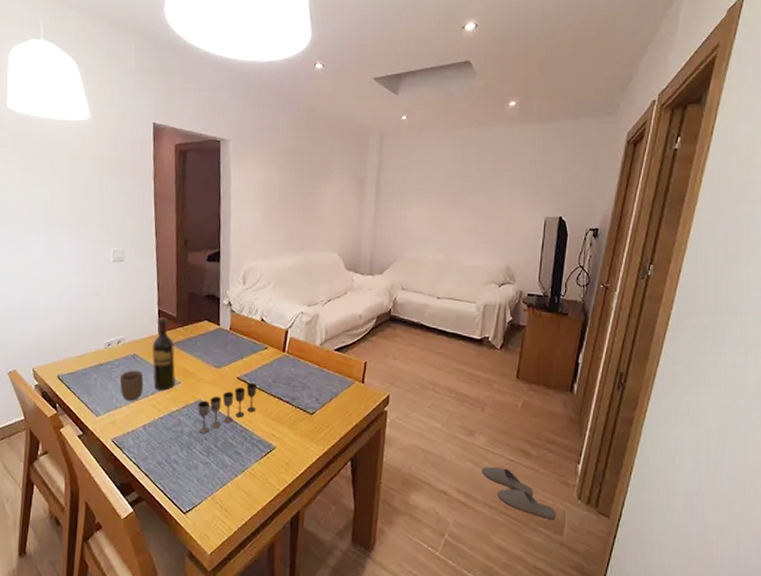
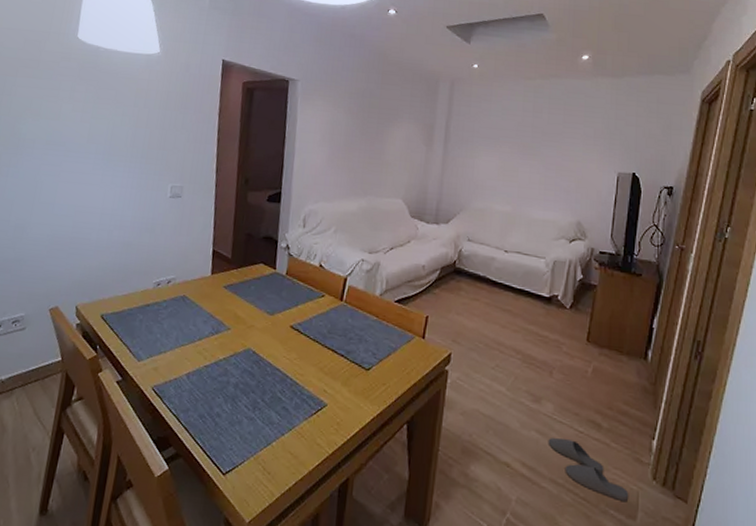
cup: present [119,370,144,401] -> none [165,312,192,346]
wine bottle: present [151,316,176,392] -> none [201,257,227,338]
wine glass: present [198,383,258,434] -> none [246,333,312,386]

